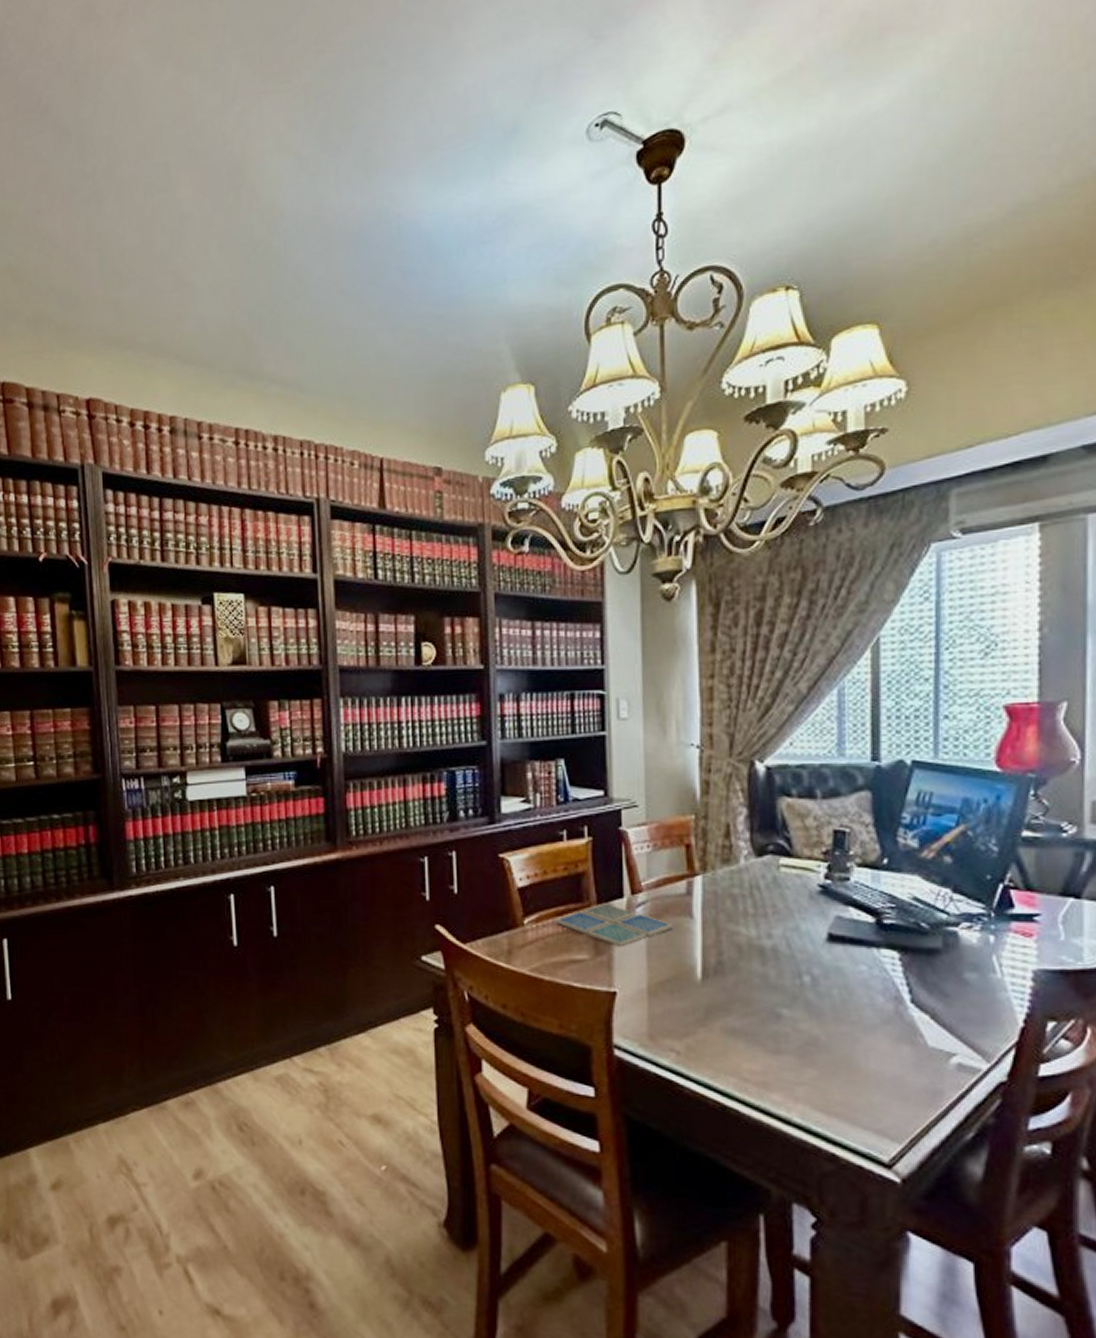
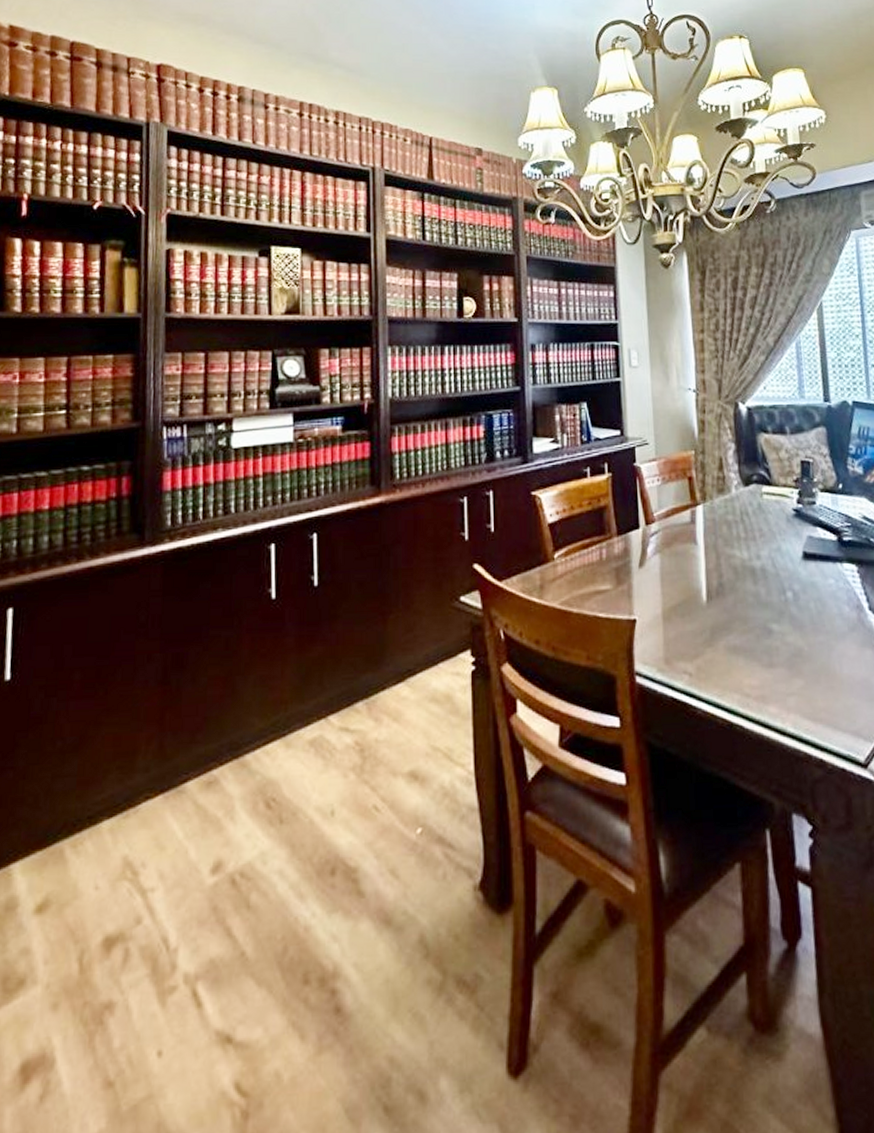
drink coaster: present [556,903,673,946] -> none [583,534,681,575]

